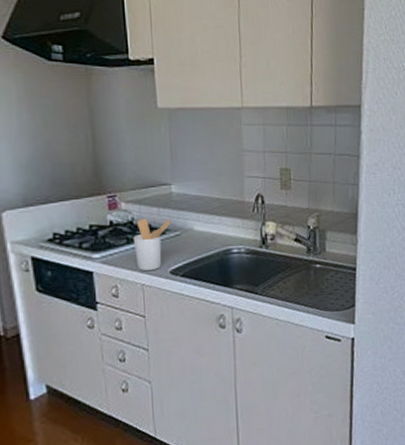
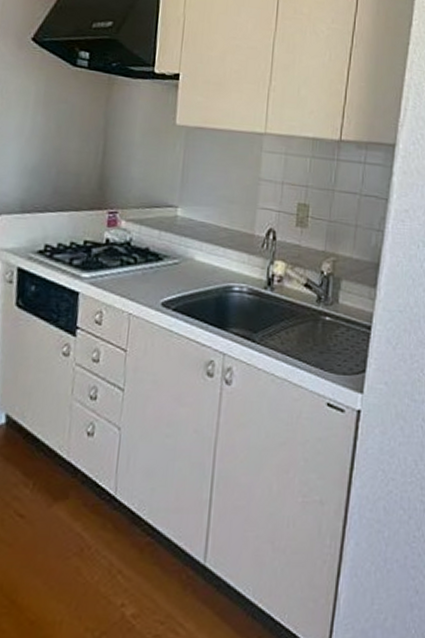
utensil holder: present [133,218,171,271] -> none [127,240,171,299]

